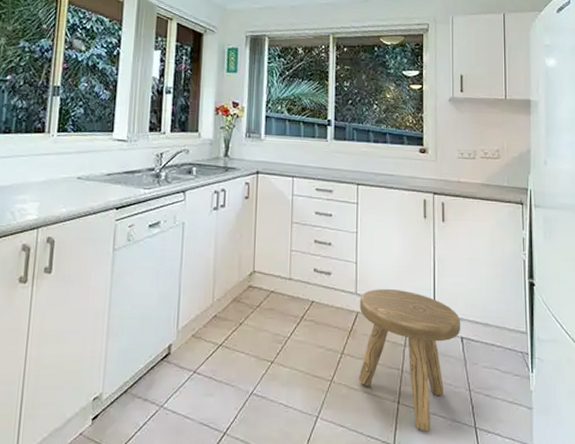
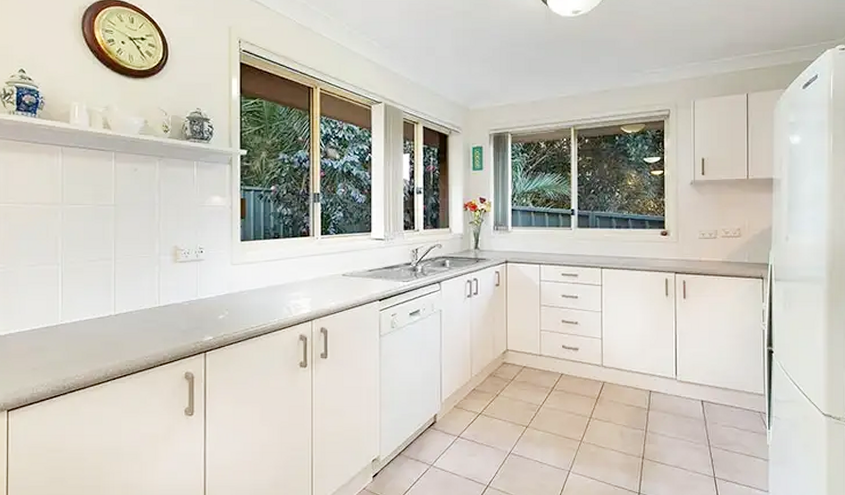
stool: present [358,288,461,432] -> none [605,360,702,482]

